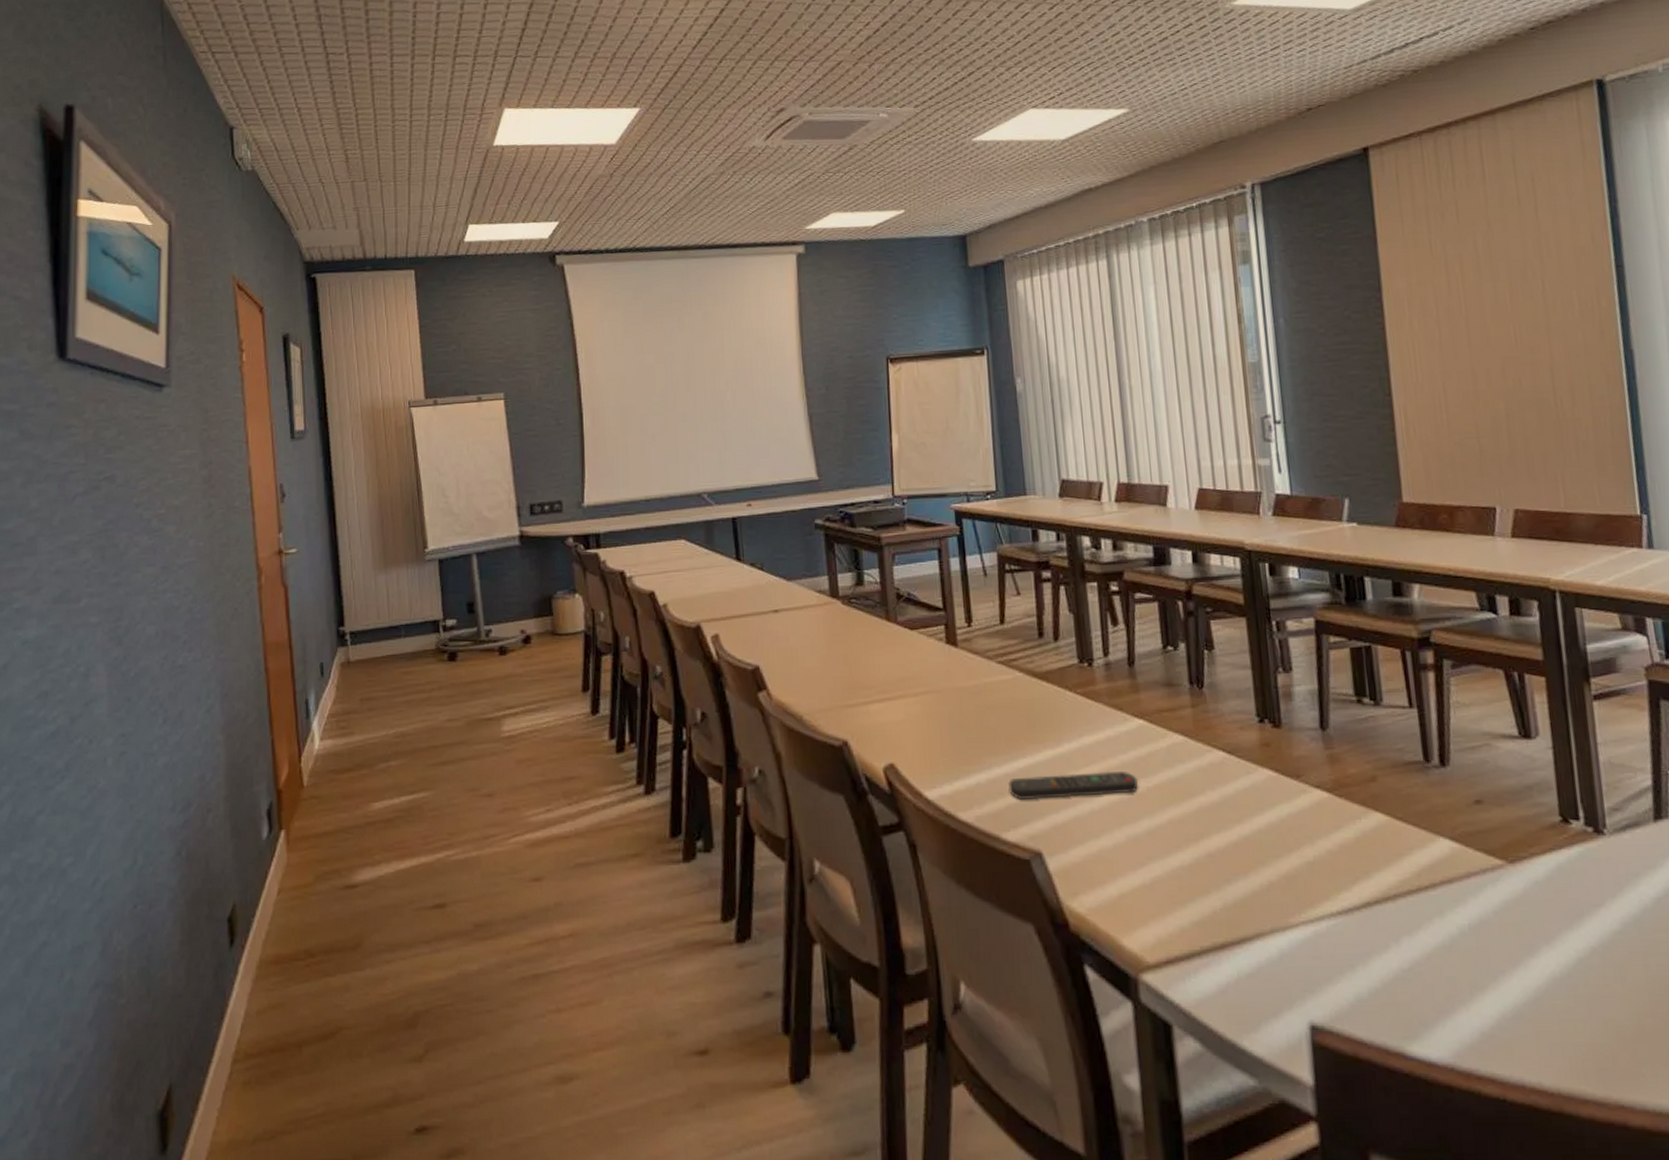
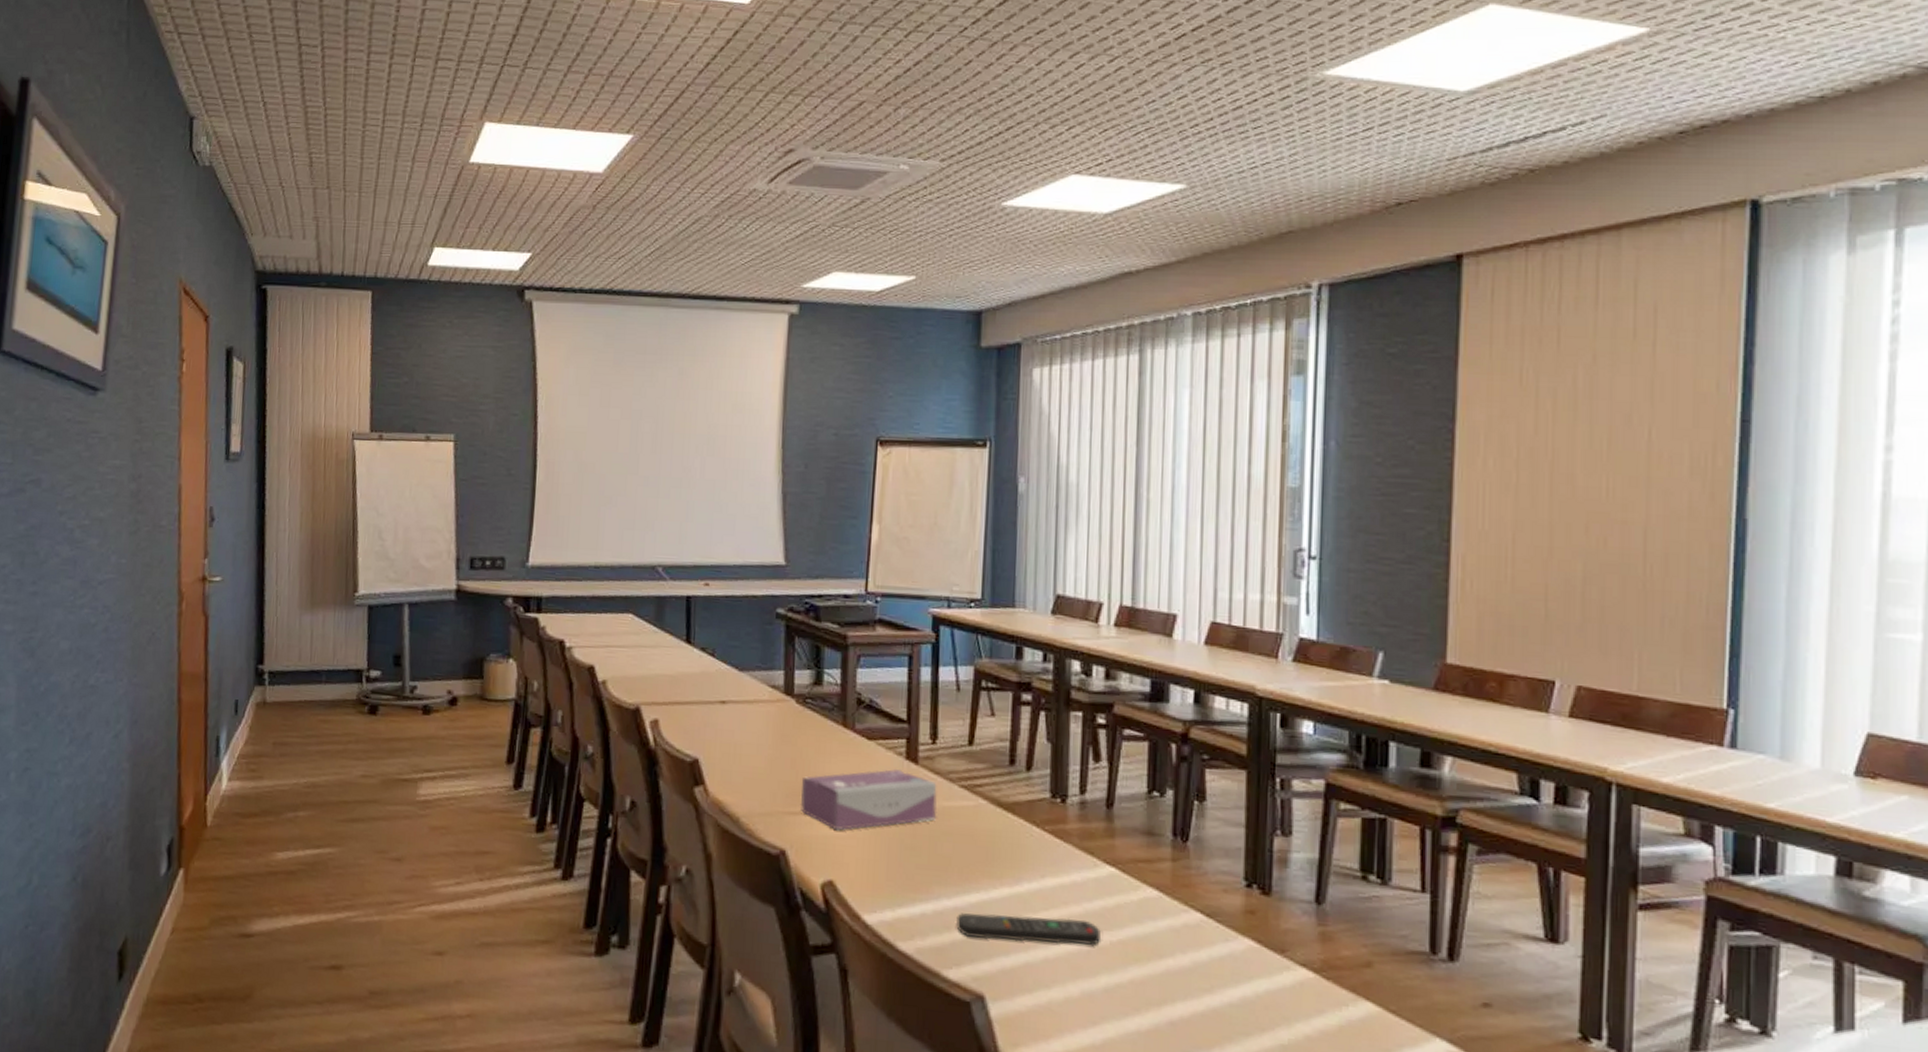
tissue box: none [854,653,980,717] -> present [800,768,937,831]

